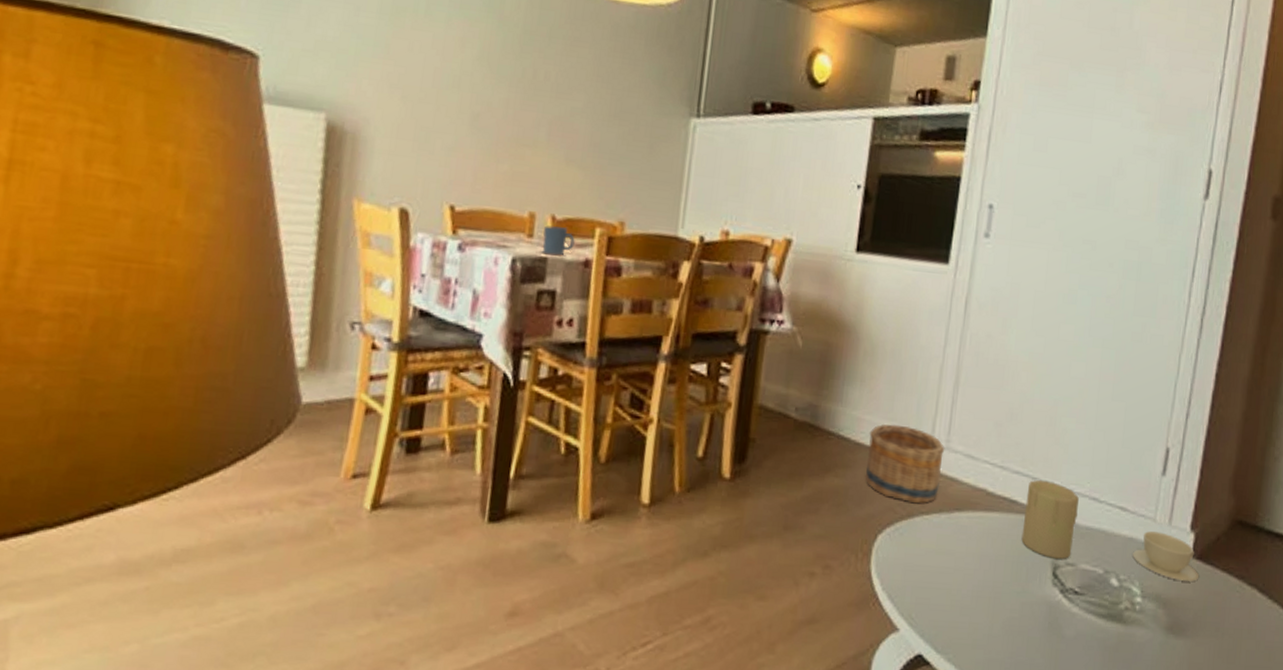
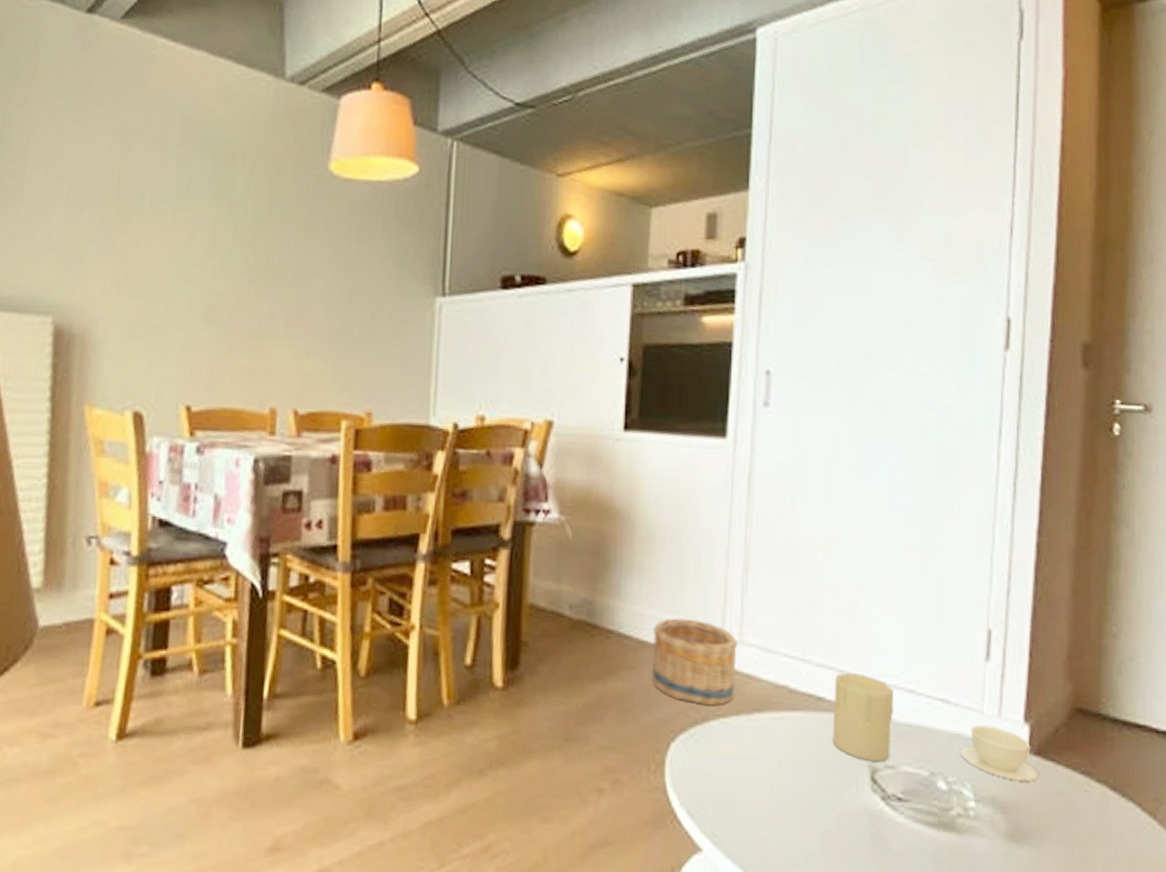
mug: present [542,225,575,258] -> none [285,421,320,455]

